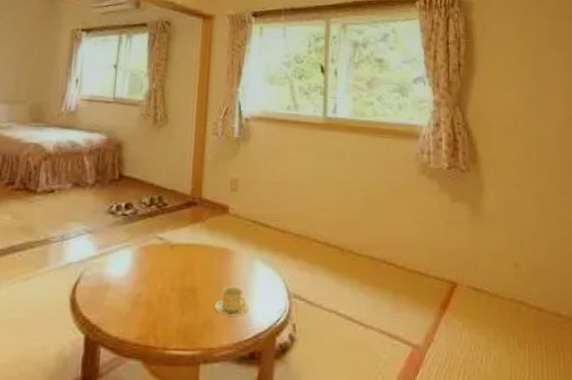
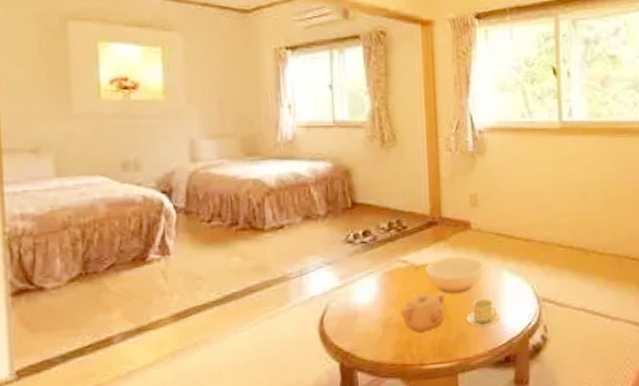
teapot: none [150,274,196,314] -> present [400,293,445,333]
bowl: none [179,239,238,278] -> present [425,256,484,294]

